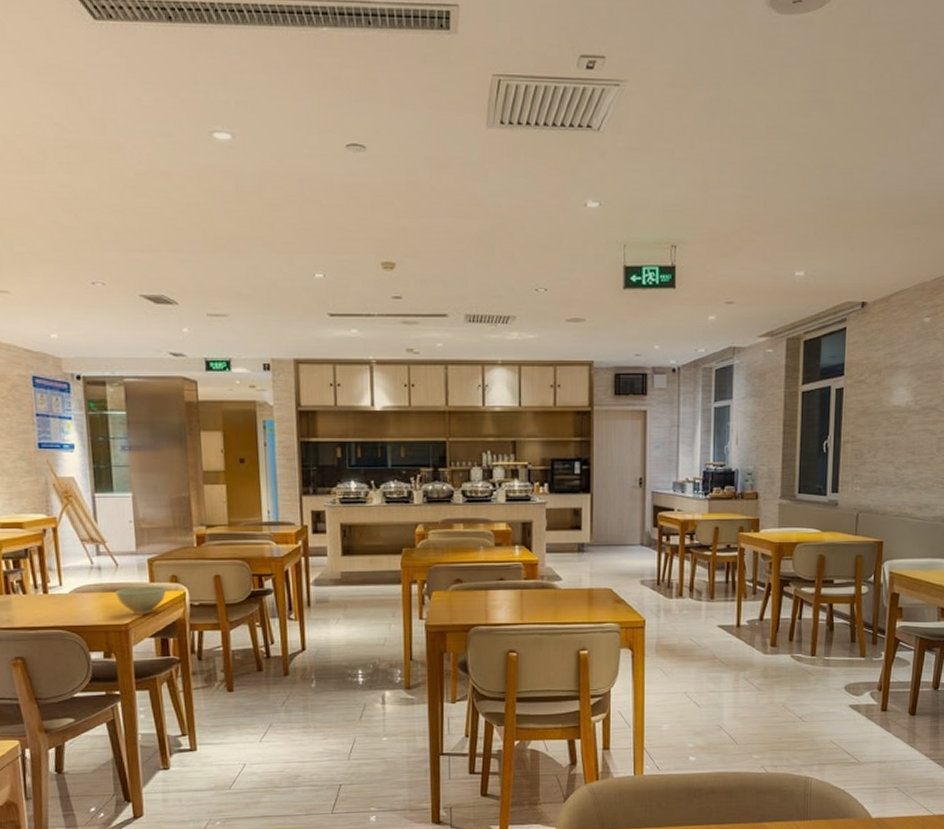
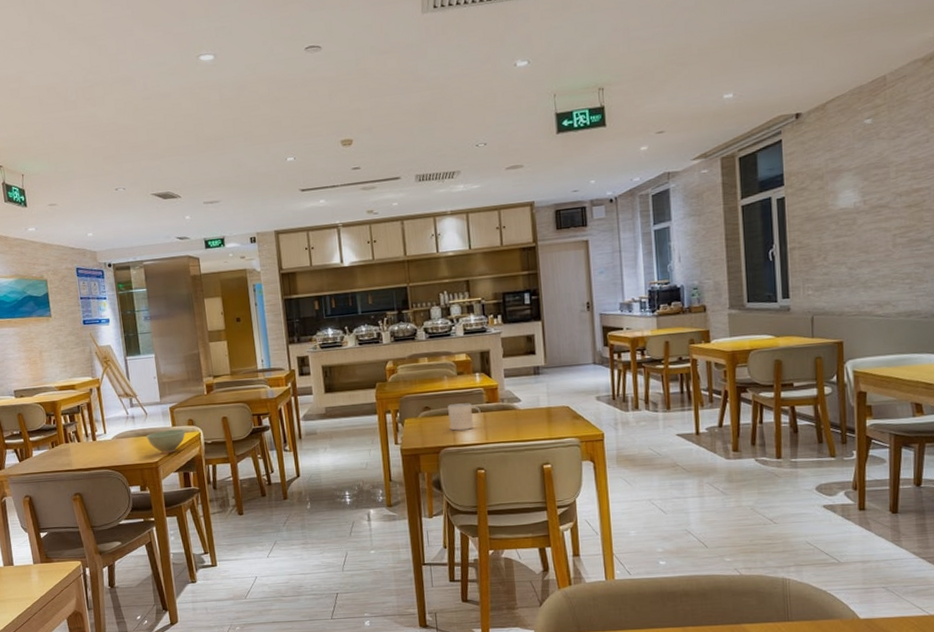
mug: none [481,578,518,609] -> present [448,403,482,431]

